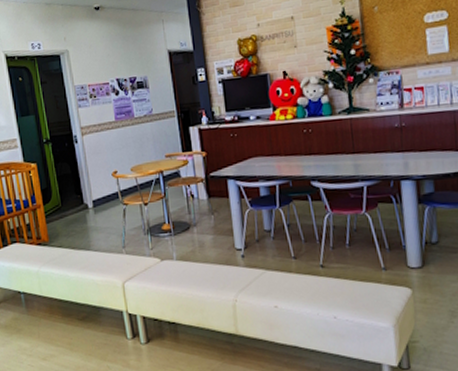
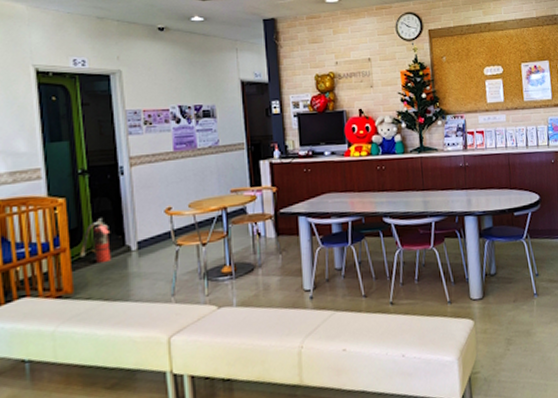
fire extinguisher: none [51,180,74,218] -> present [80,218,111,264]

